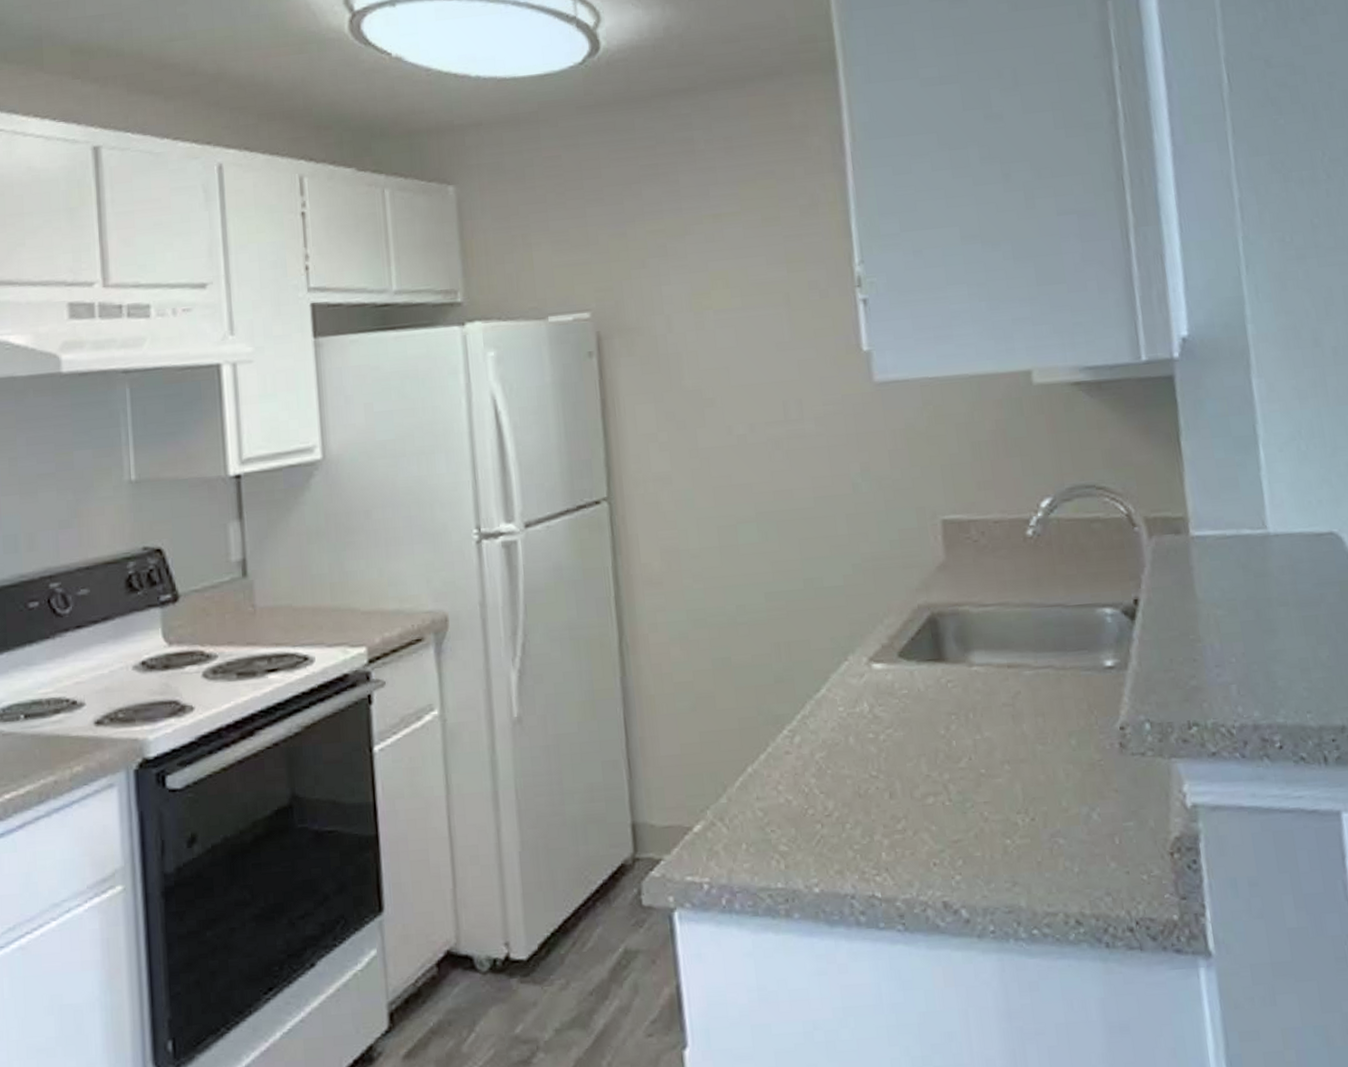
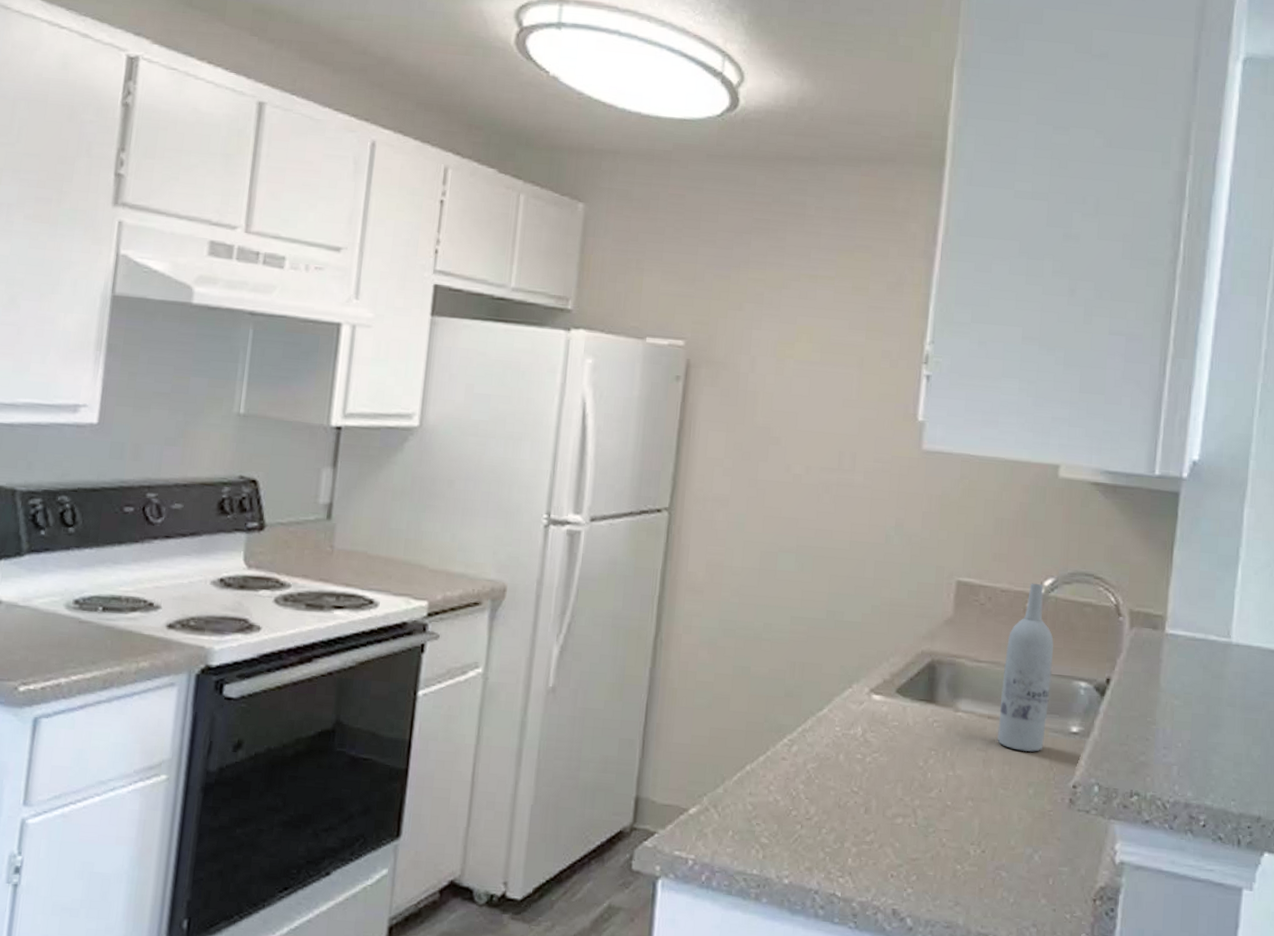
wine bottle: none [1012,506,1078,699] -> present [997,583,1054,752]

